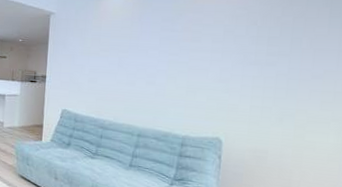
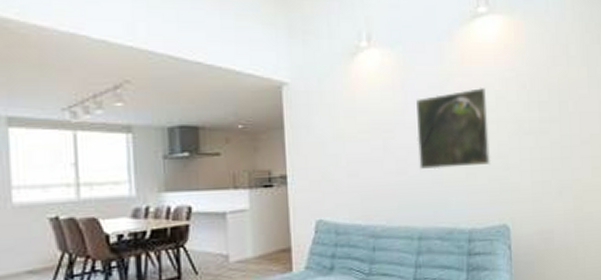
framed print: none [146,21,215,86] -> present [416,87,491,170]

